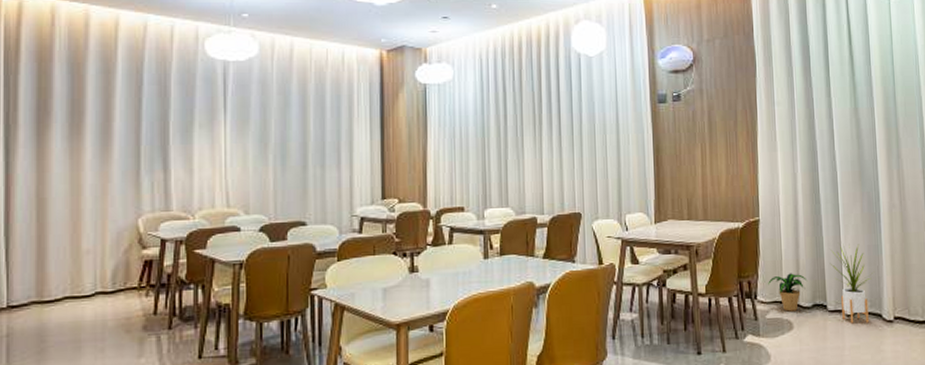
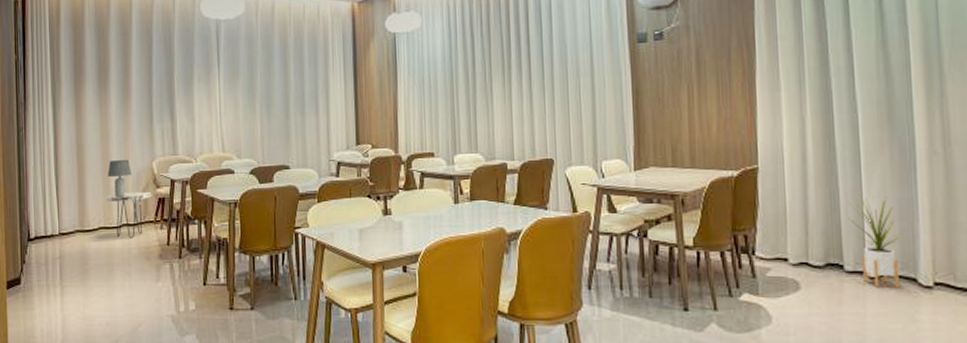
side table: none [75,253,136,308] -> present [106,191,152,238]
lamp: none [78,217,110,261] -> present [108,160,131,197]
potted plant: present [768,273,808,312] -> none [769,228,819,270]

